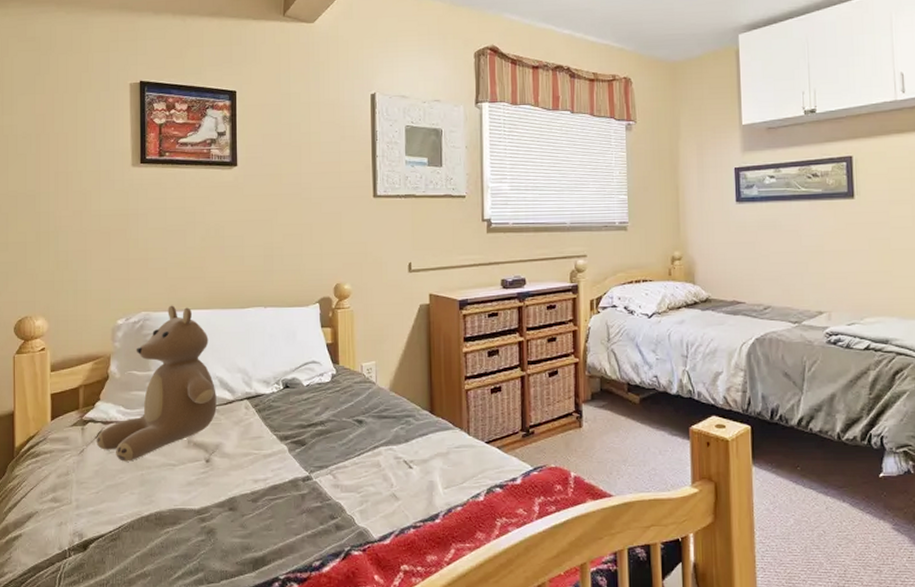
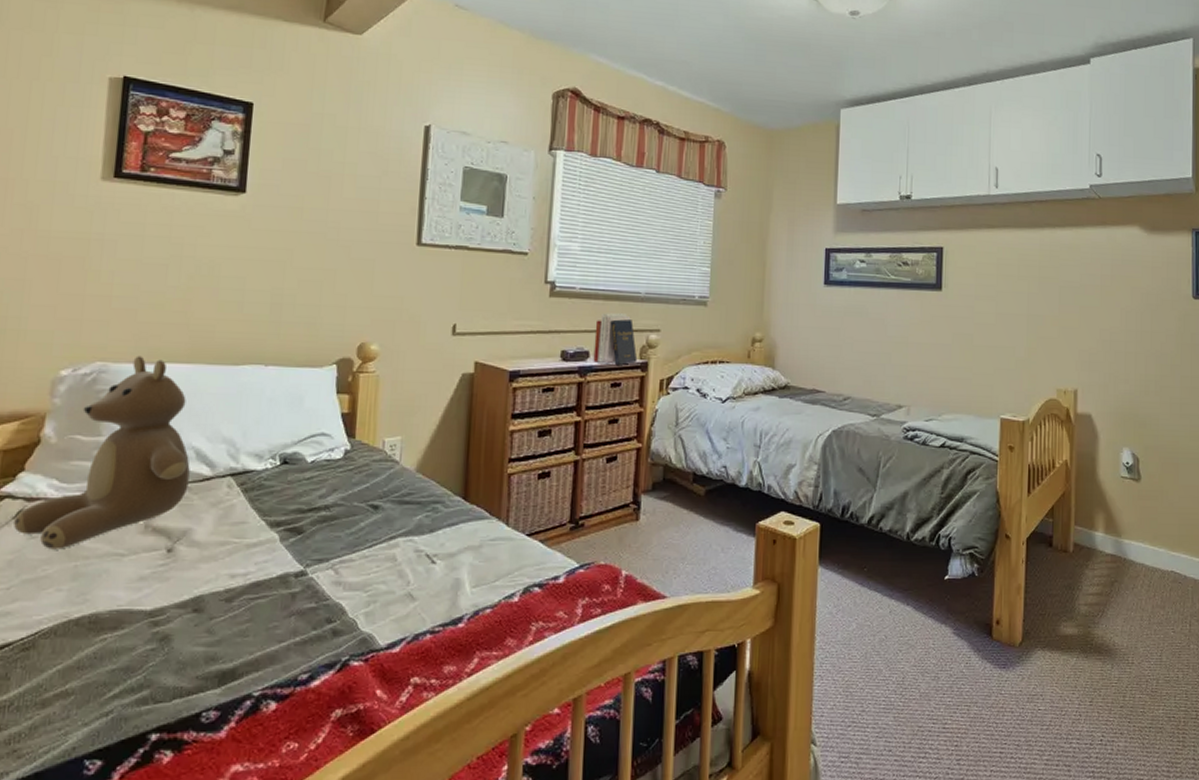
books: none [529,243,569,289] -> present [593,313,638,365]

